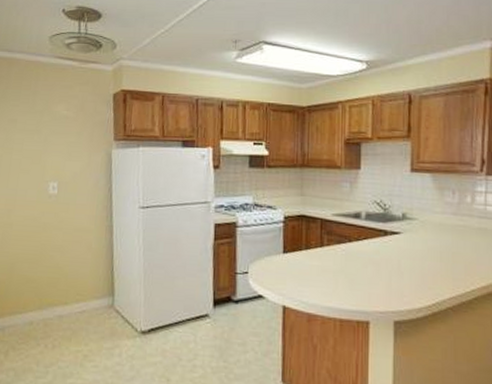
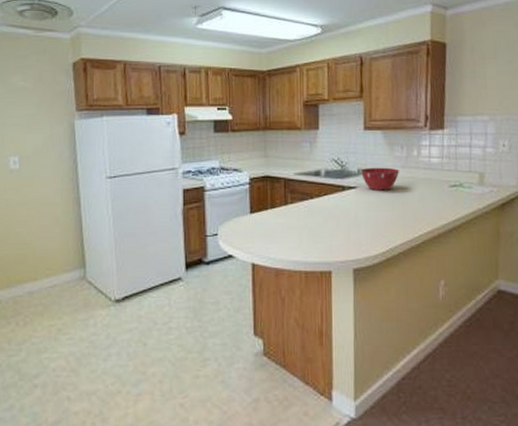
mixing bowl: none [405,212,449,239] -> present [360,167,399,191]

